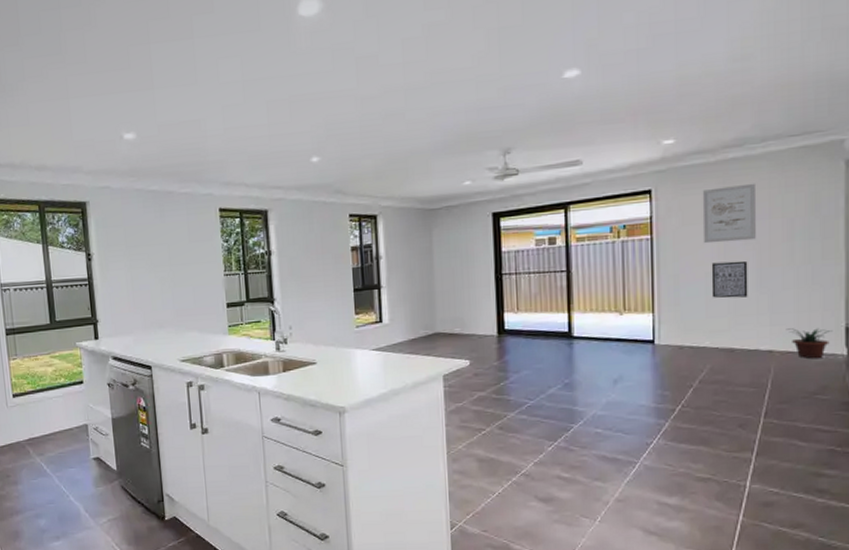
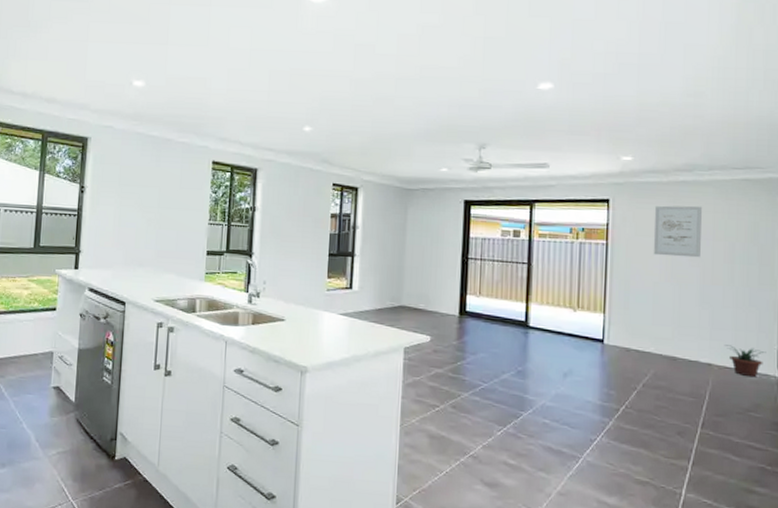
wall art: present [711,260,748,298] -> none [658,274,692,310]

